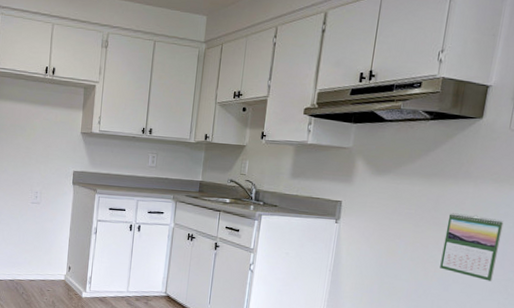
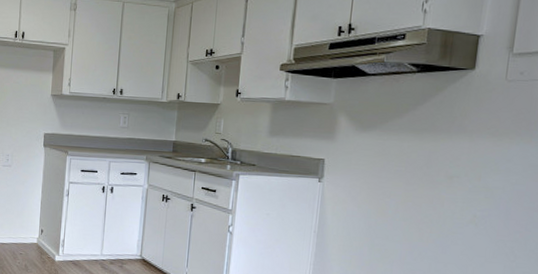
calendar: present [440,213,504,281] -> none [436,169,505,243]

